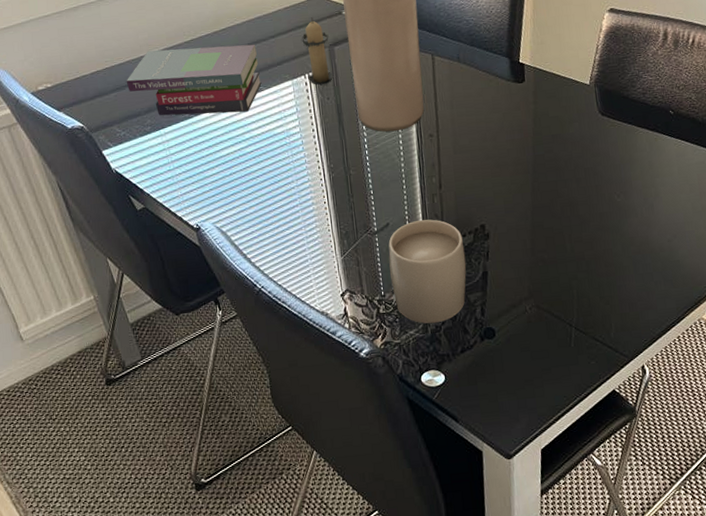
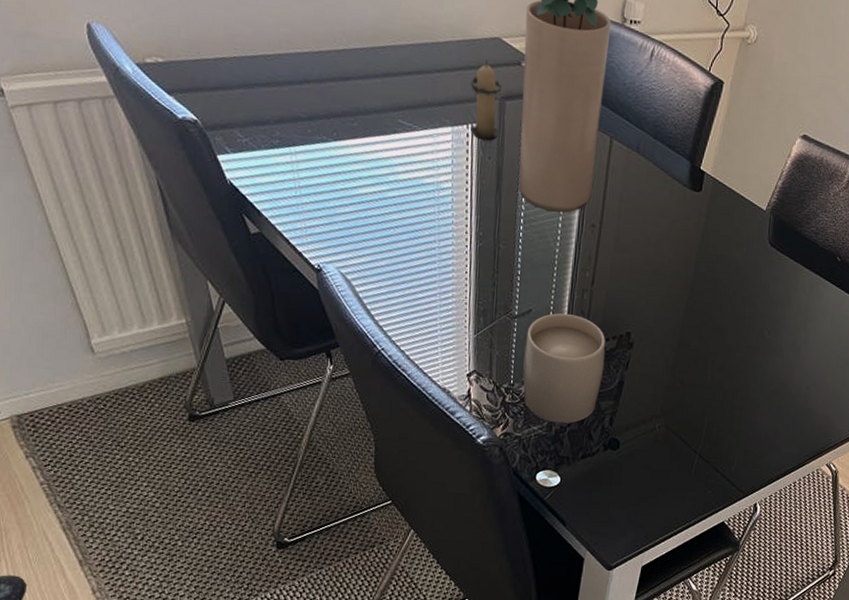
books: present [126,44,262,116] -> none [256,49,417,151]

